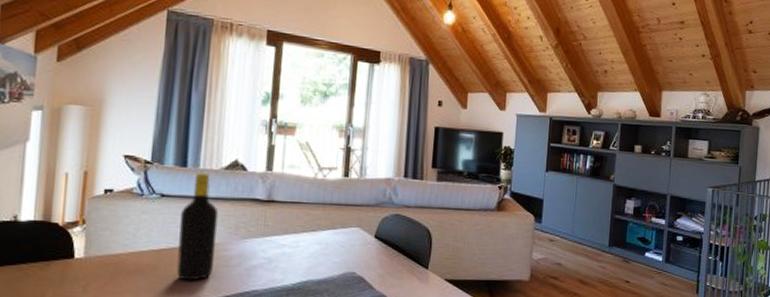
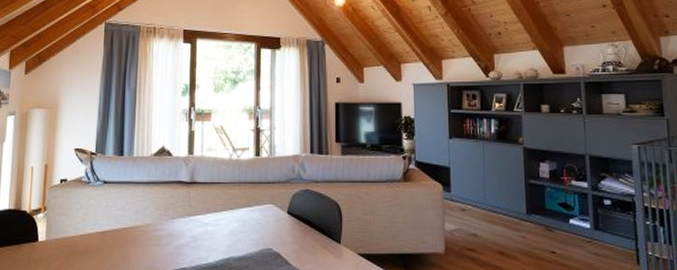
bottle: present [176,173,219,281] -> none [118,160,151,260]

